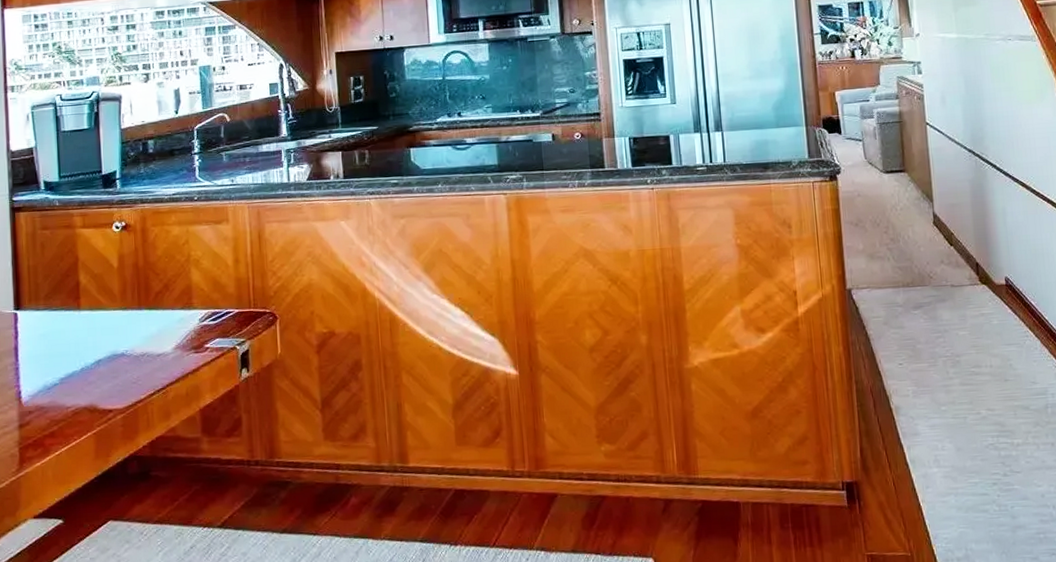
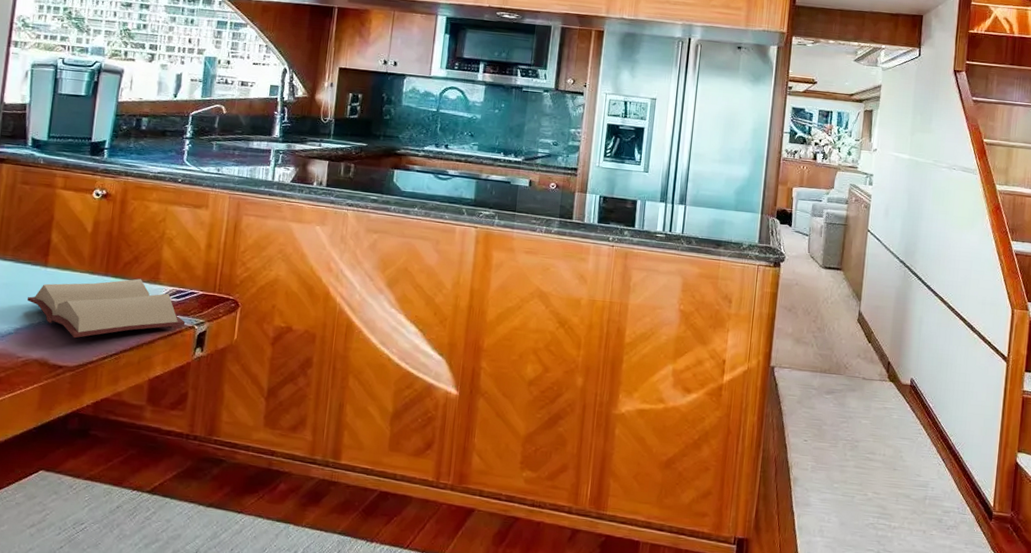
hardback book: none [67,307,227,379] -> present [27,278,186,339]

